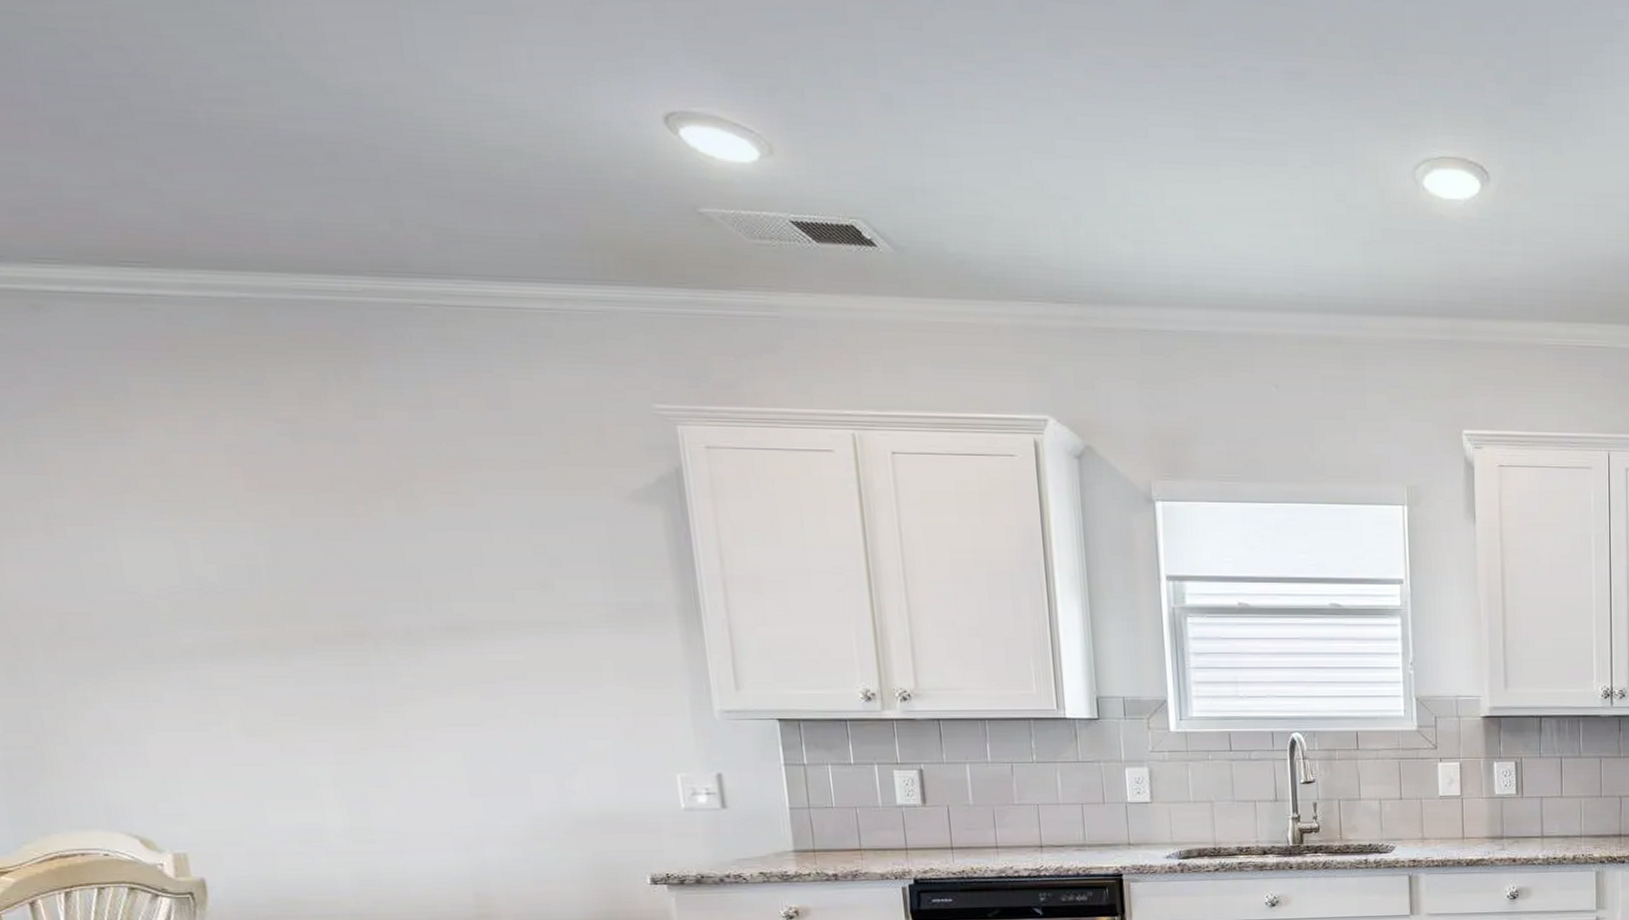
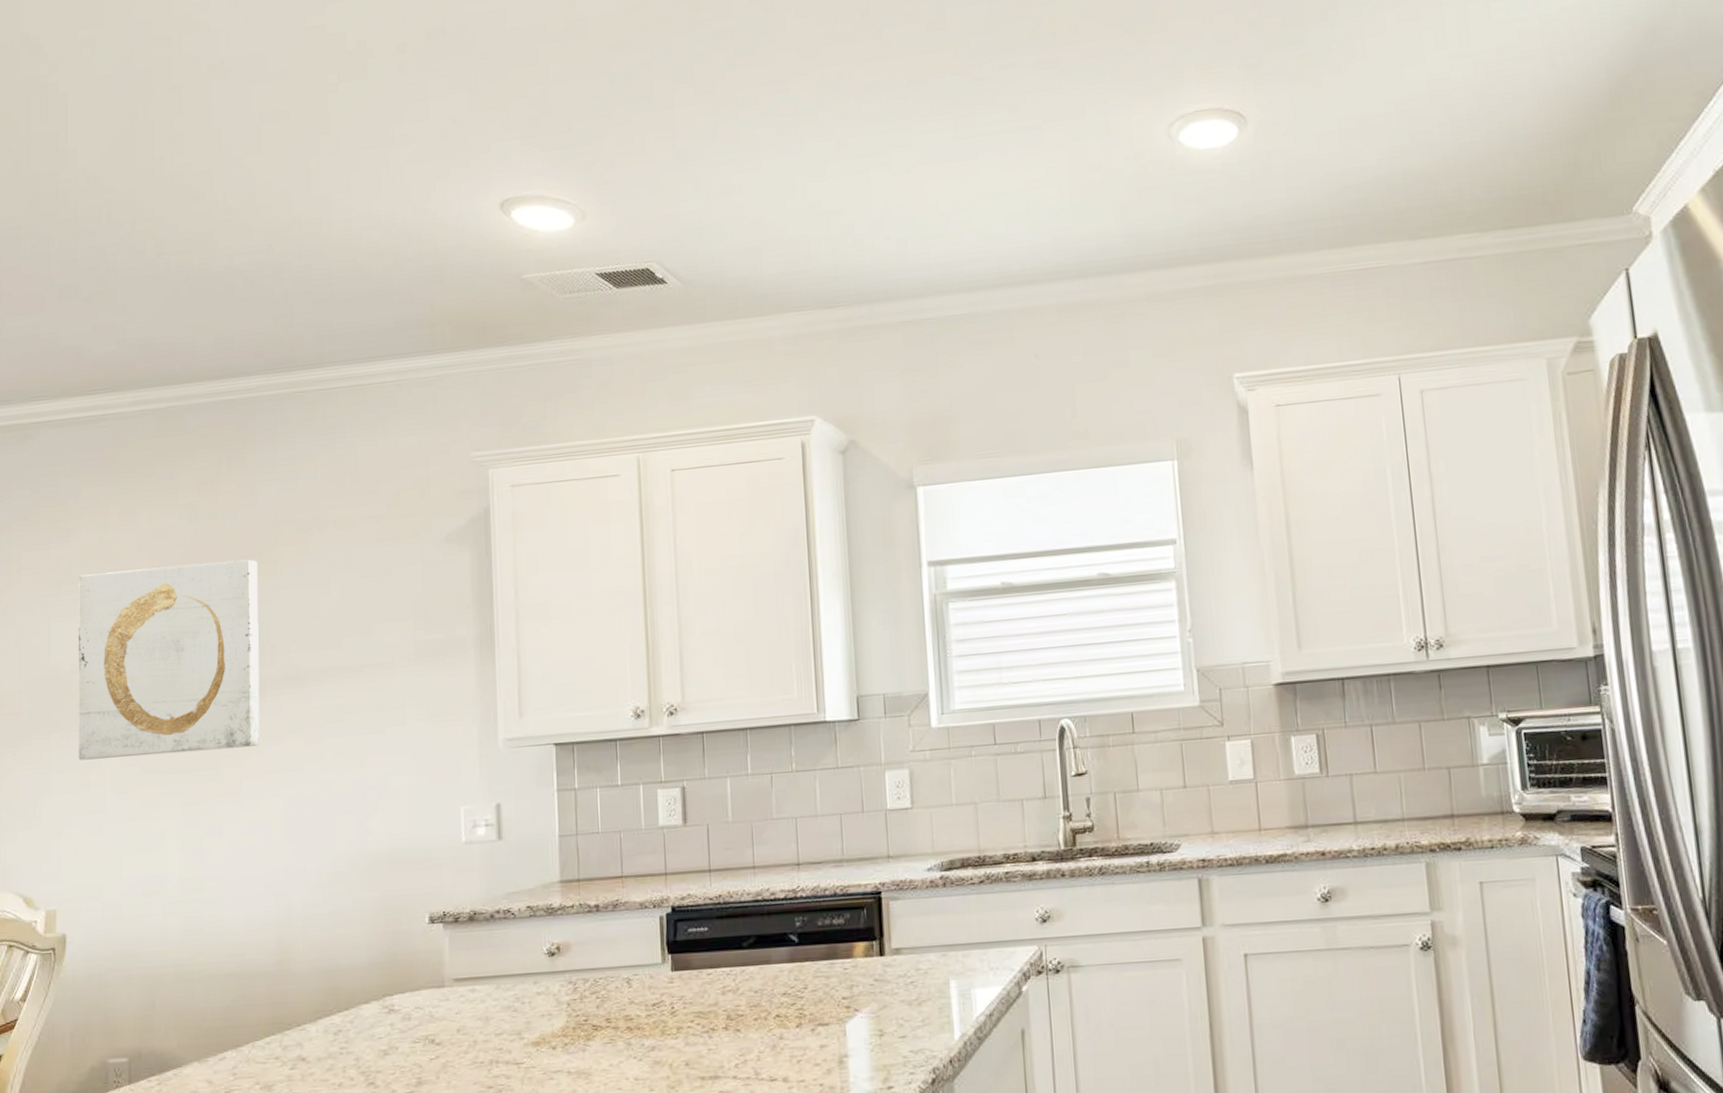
wall art: none [147,487,425,698] -> present [78,559,260,760]

